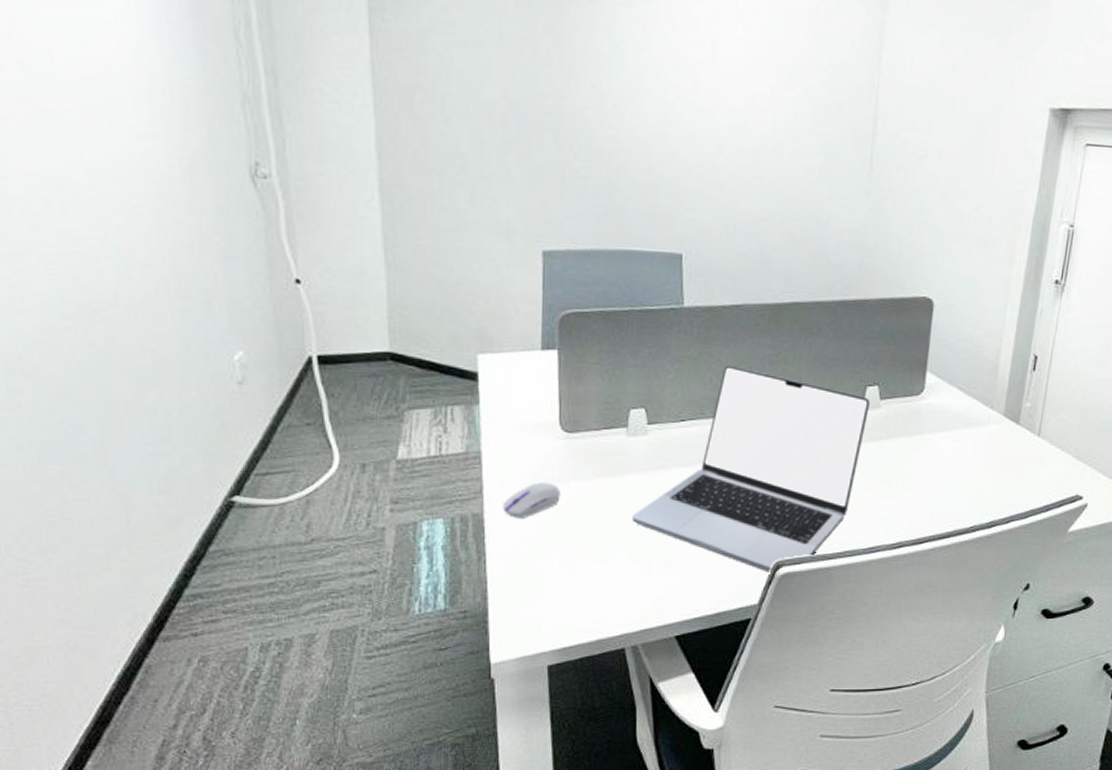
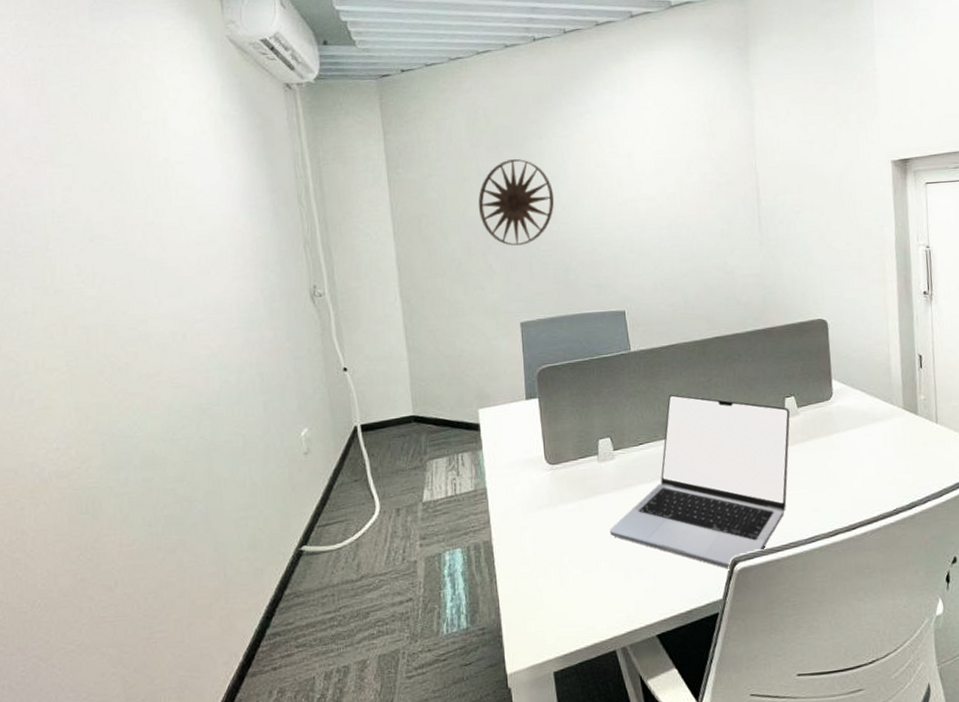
wall art: none [498,25,604,148] -> present [478,159,555,246]
computer mouse: present [503,482,560,518] -> none [506,508,551,542]

